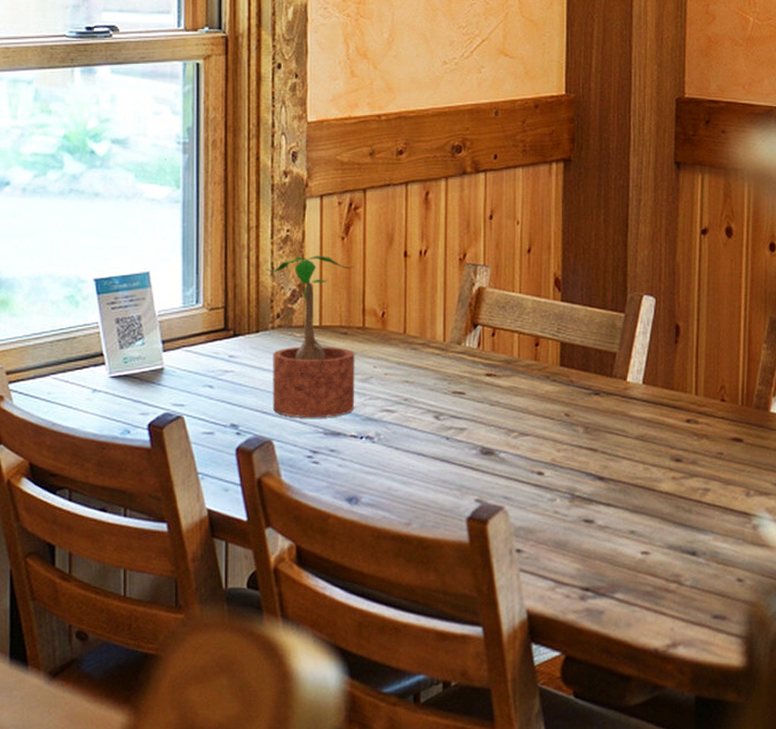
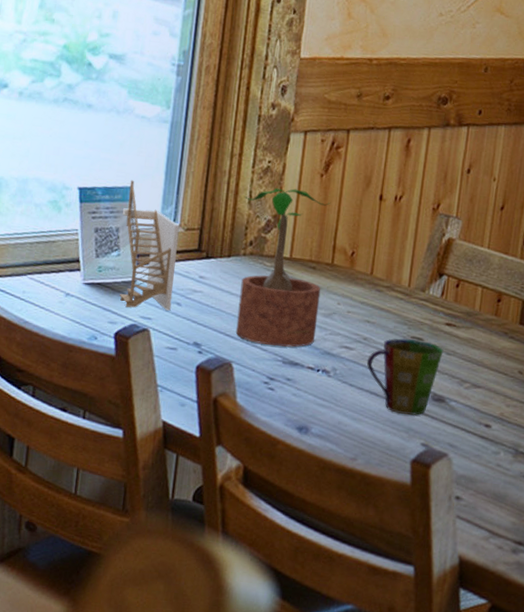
napkin holder: none [142,265,204,396] -> present [119,180,180,311]
cup: none [410,395,487,473] -> present [366,338,444,415]

